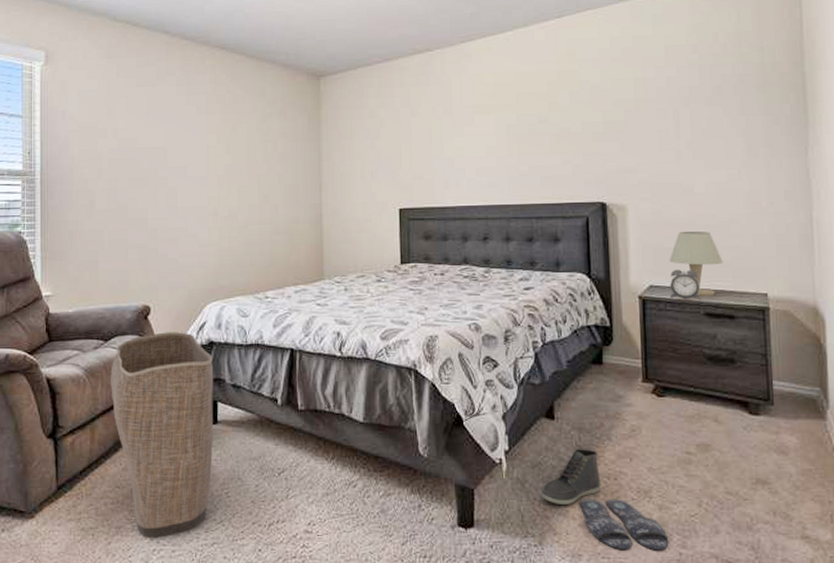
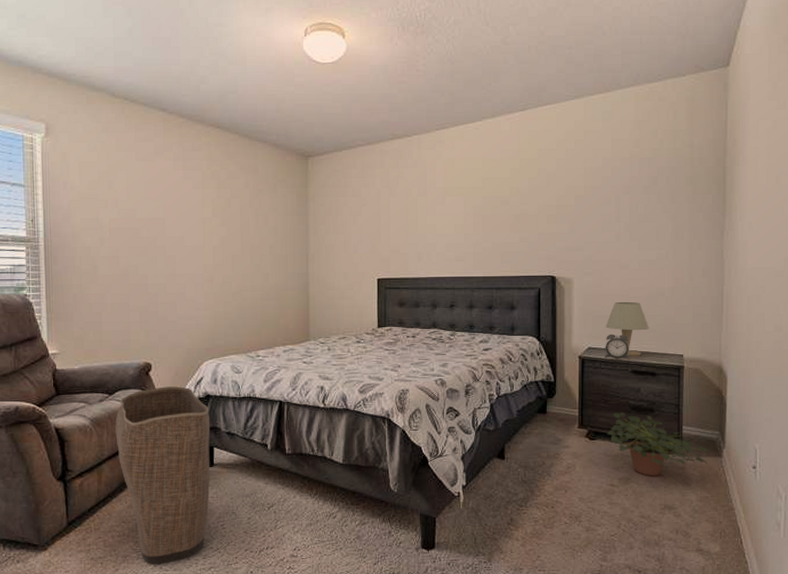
sneaker: present [541,449,600,506] -> none [491,483,540,530]
slippers: present [580,499,669,551] -> none [523,523,593,564]
potted plant: none [678,363,808,443] -> present [607,412,708,477]

